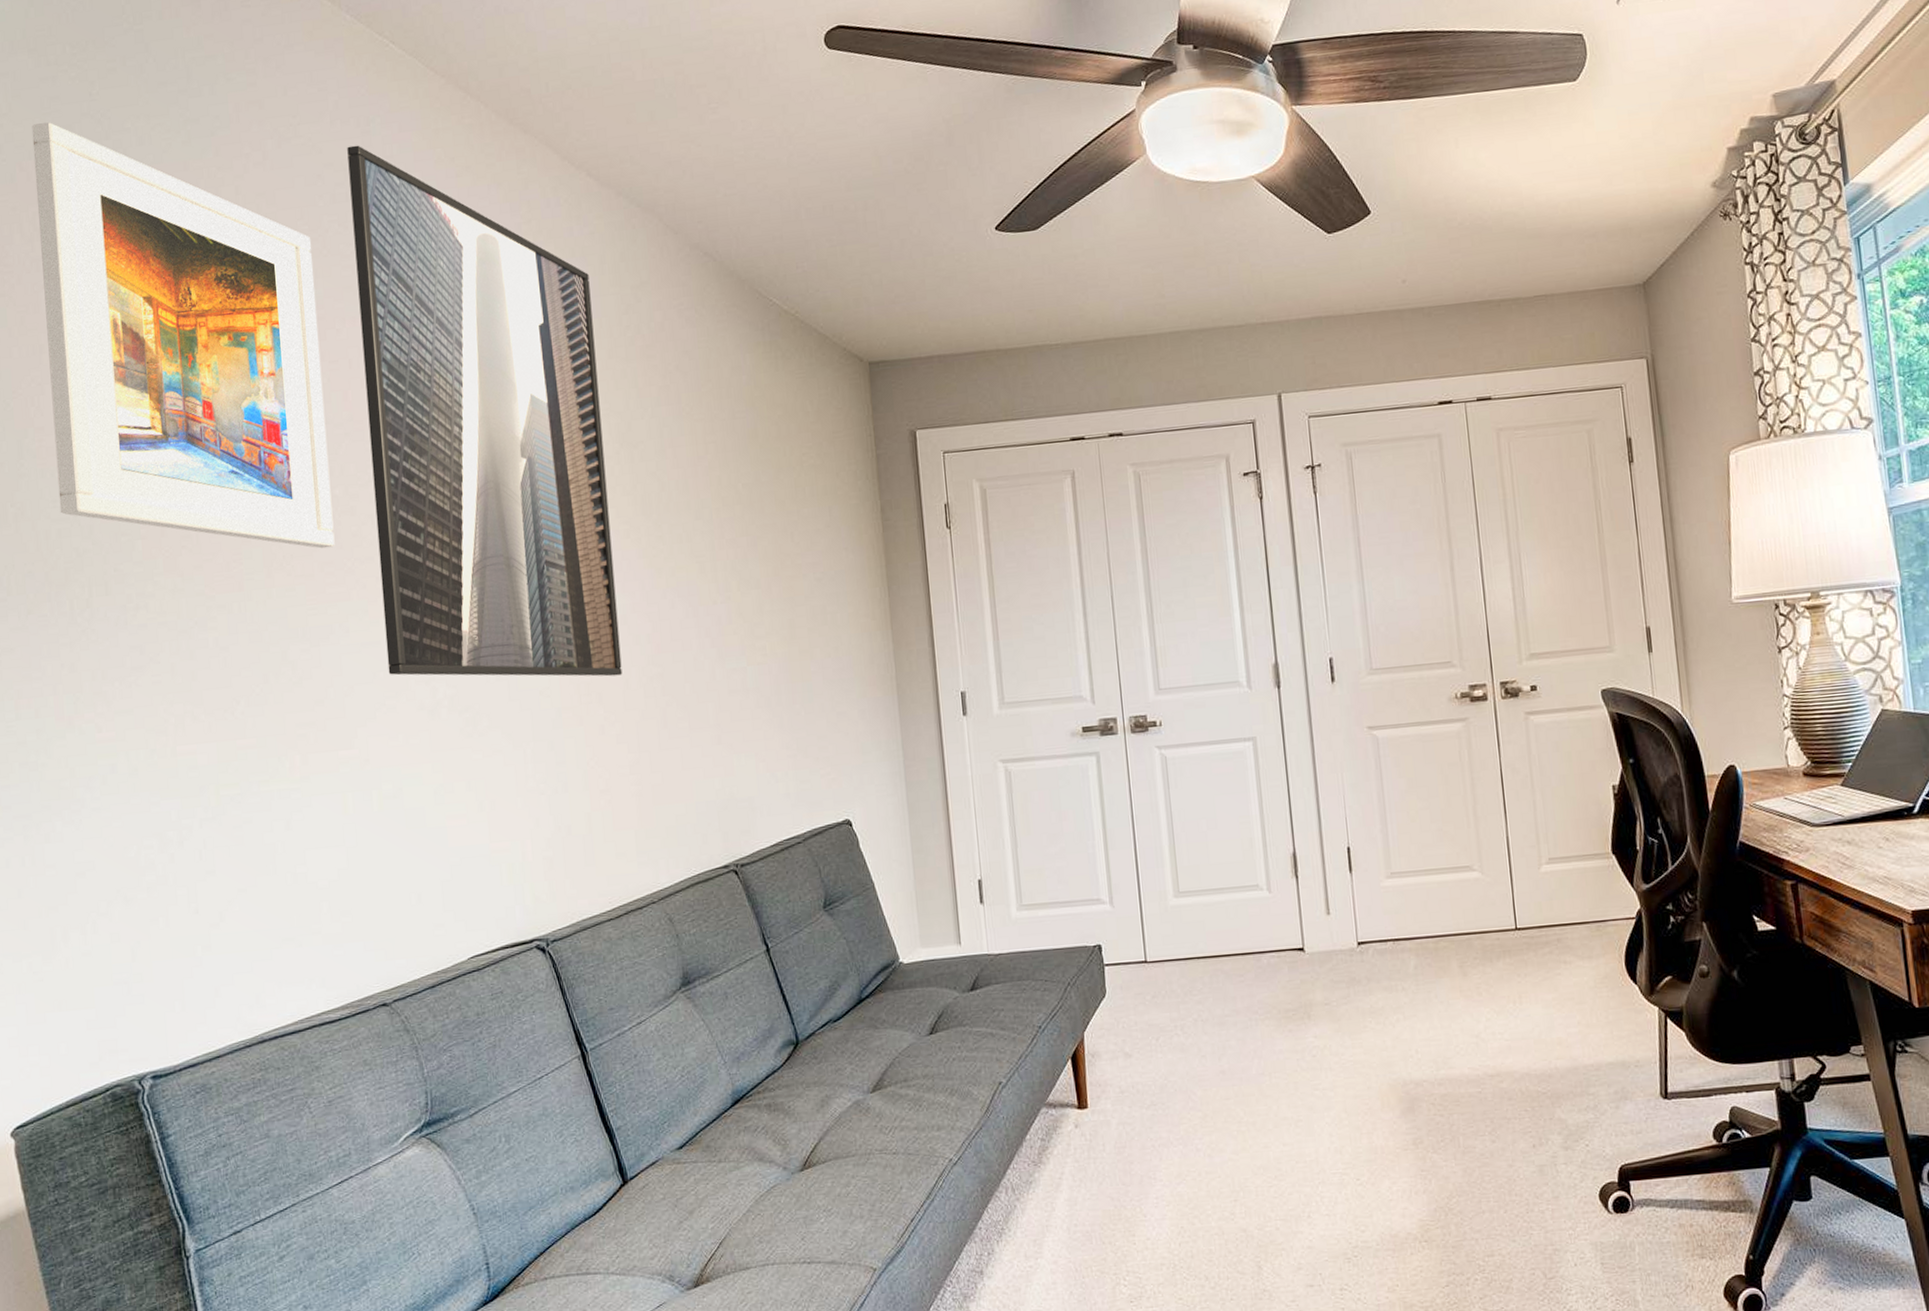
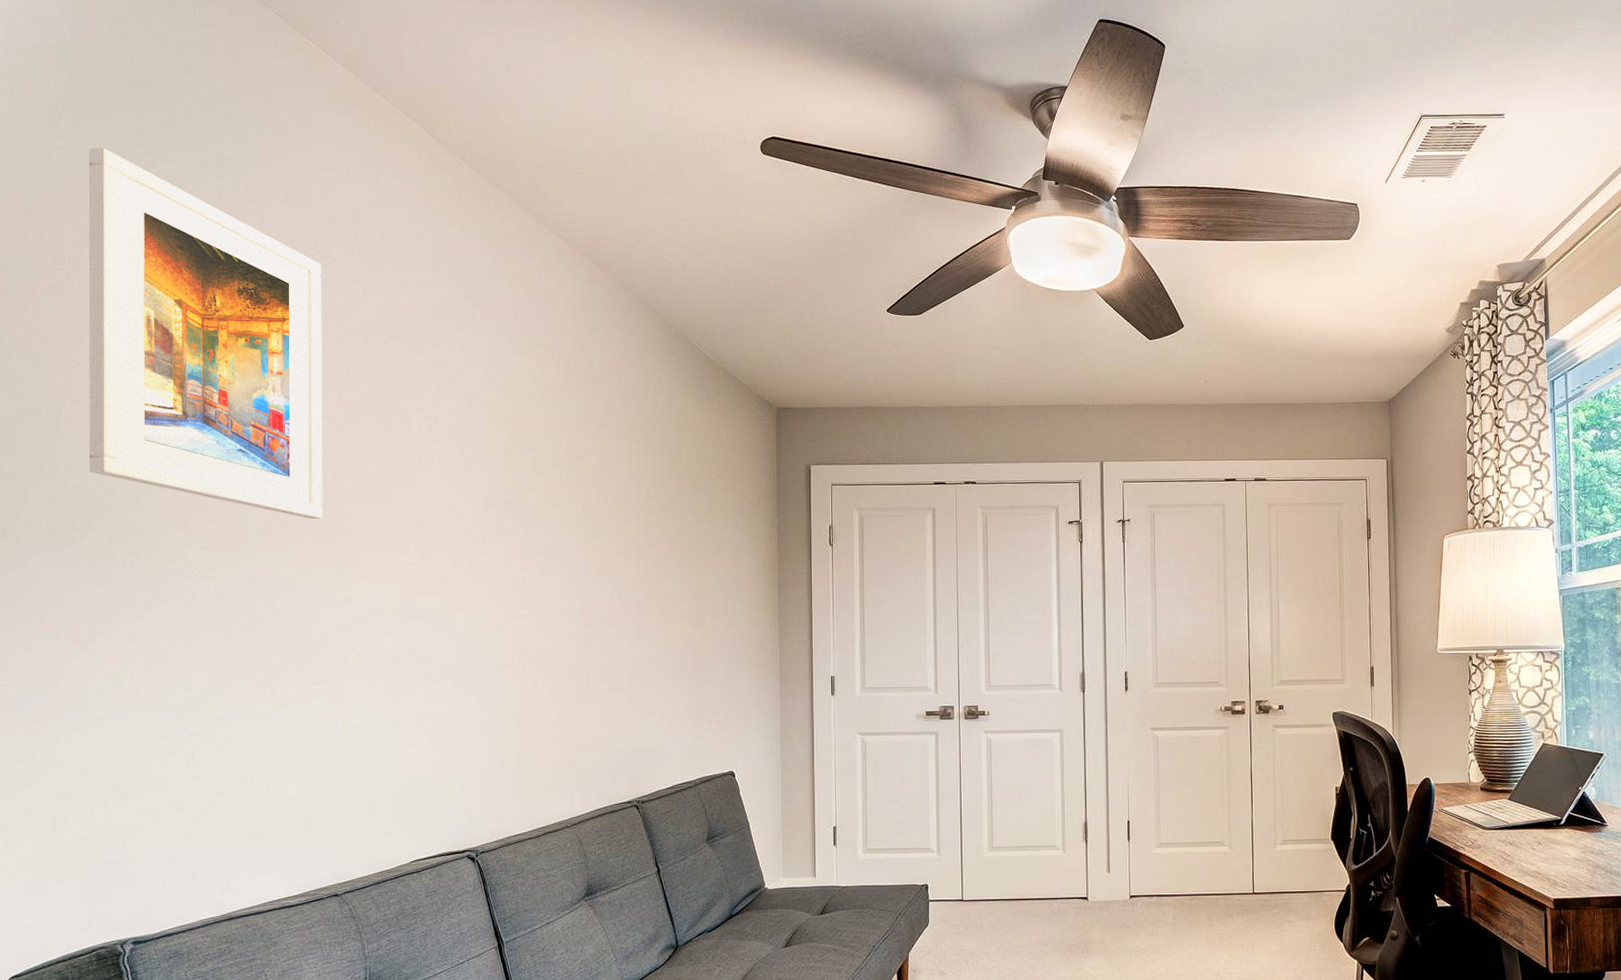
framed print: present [347,145,623,677] -> none [358,193,556,642]

